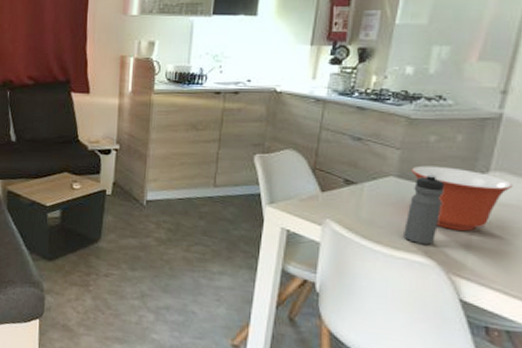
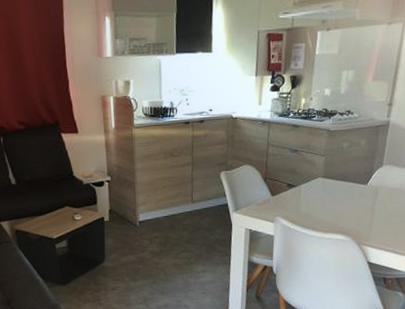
water bottle: present [404,174,445,245] -> none [330,173,355,227]
mixing bowl: present [411,165,513,231] -> none [332,165,398,212]

